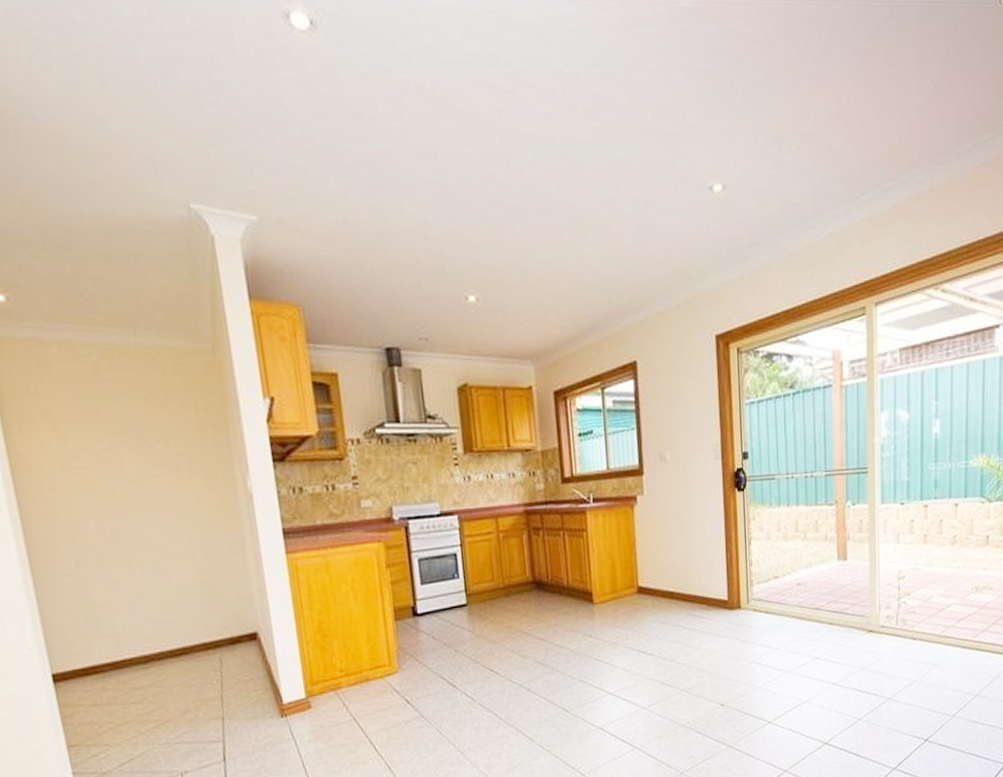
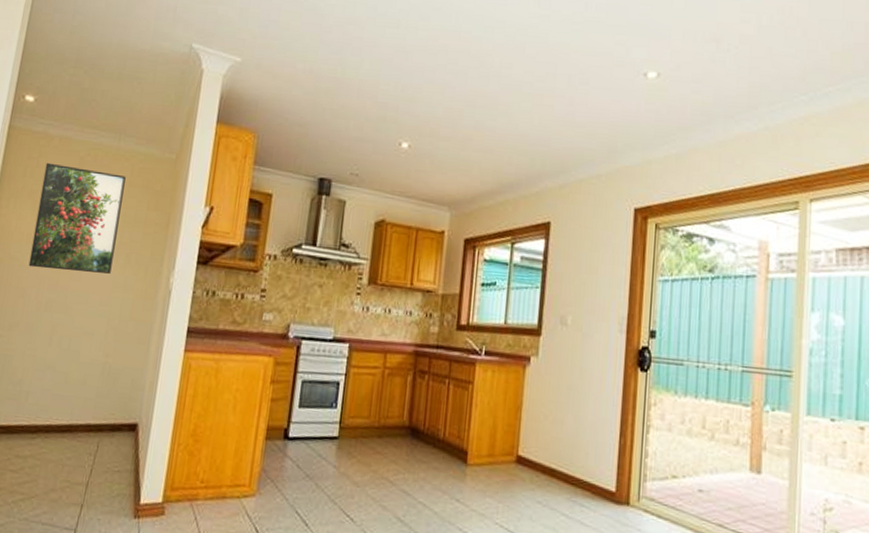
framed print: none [51,374,176,497] -> present [28,162,126,274]

